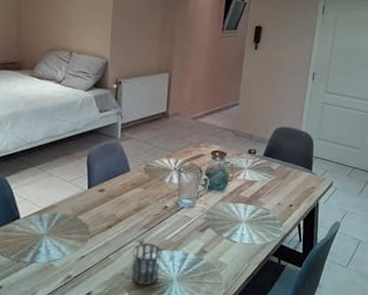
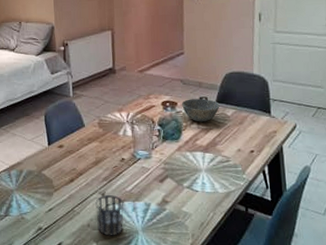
bowl: none [231,150,267,174] -> present [182,99,220,122]

